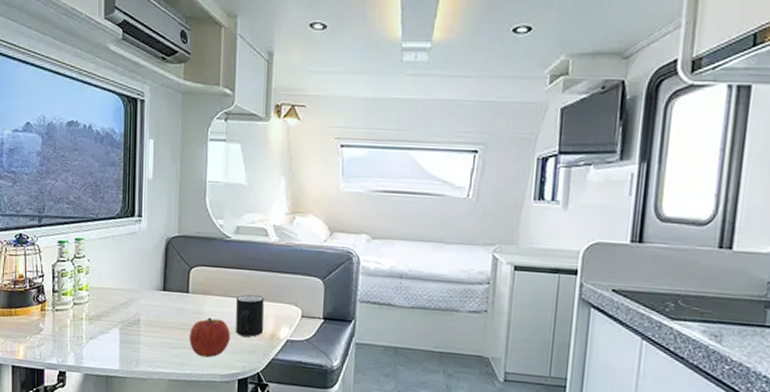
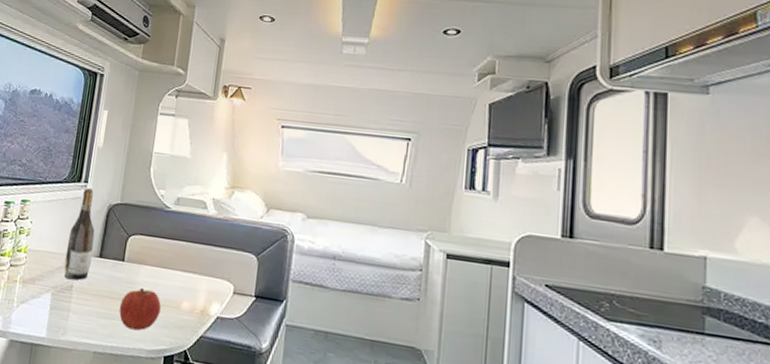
wine bottle: none [128,222,156,314] -> present [64,188,95,281]
mug: present [235,294,264,337] -> none [166,266,198,311]

